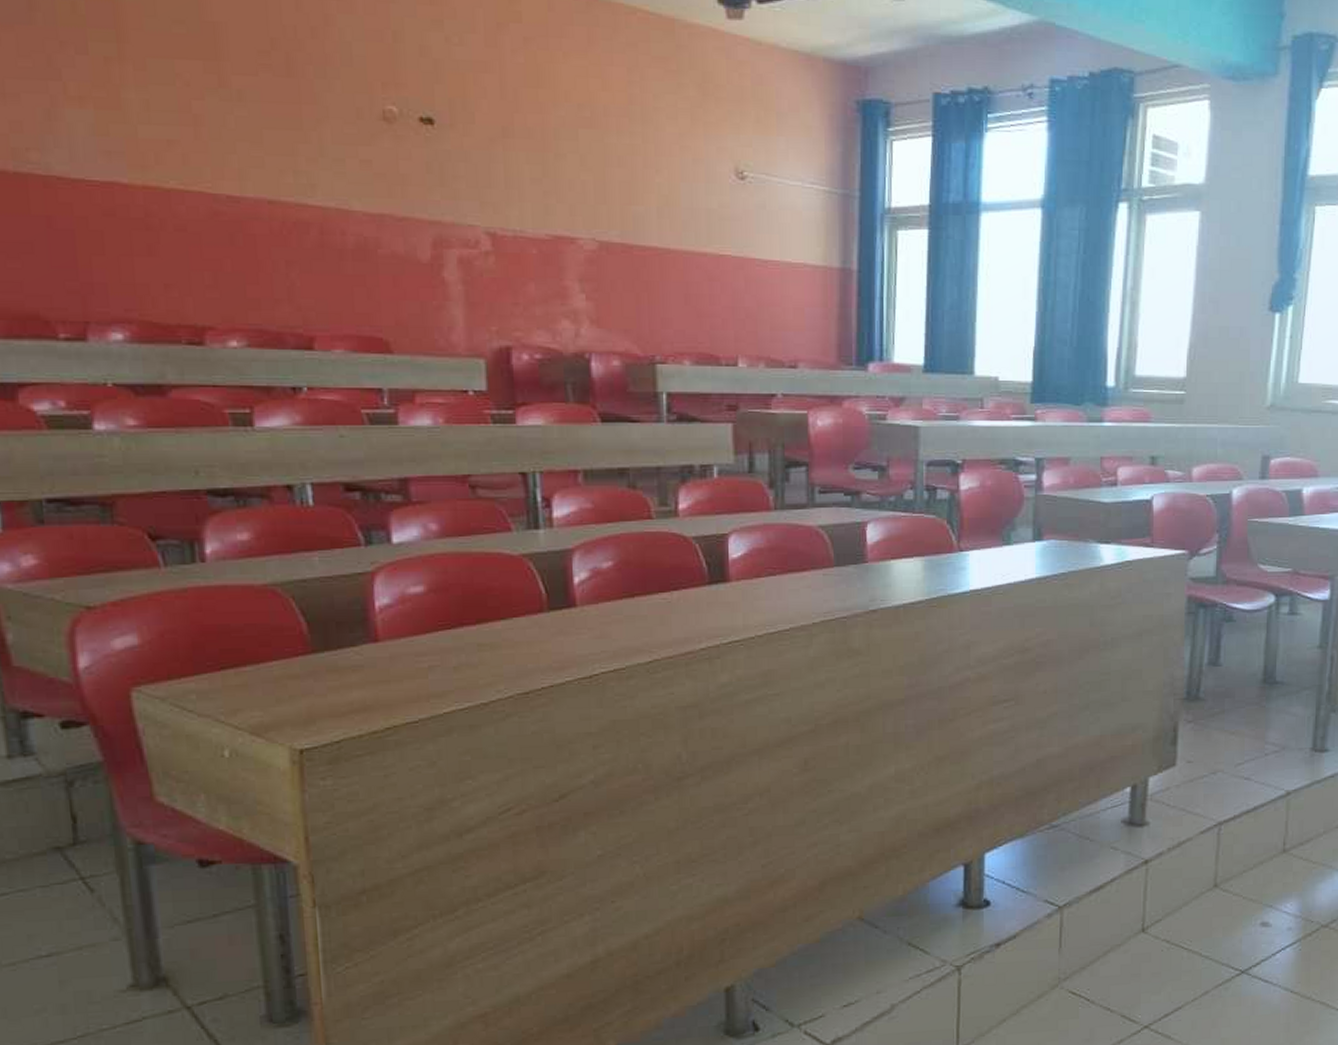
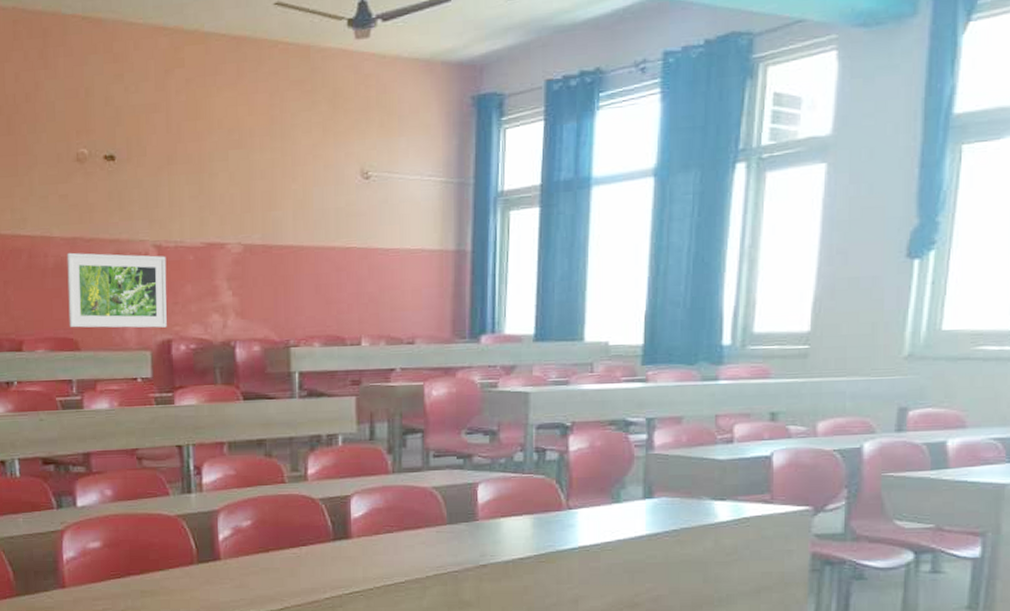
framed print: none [372,232,505,332] -> present [67,252,167,328]

